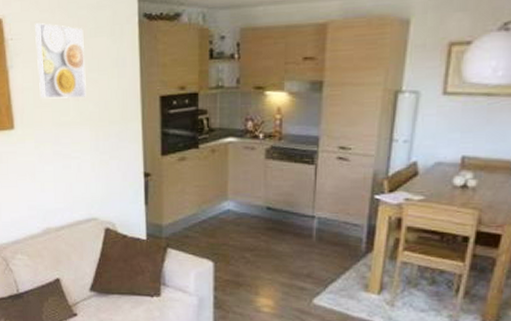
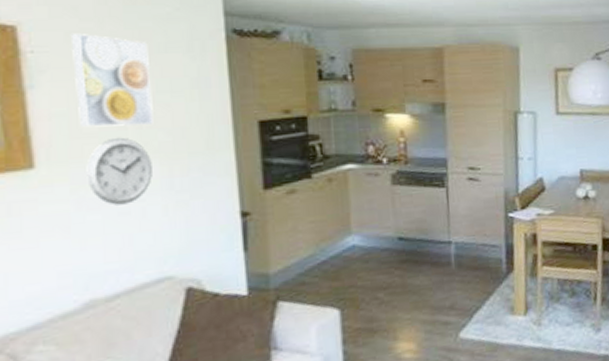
wall clock: none [44,107,85,160] -> present [86,137,152,205]

